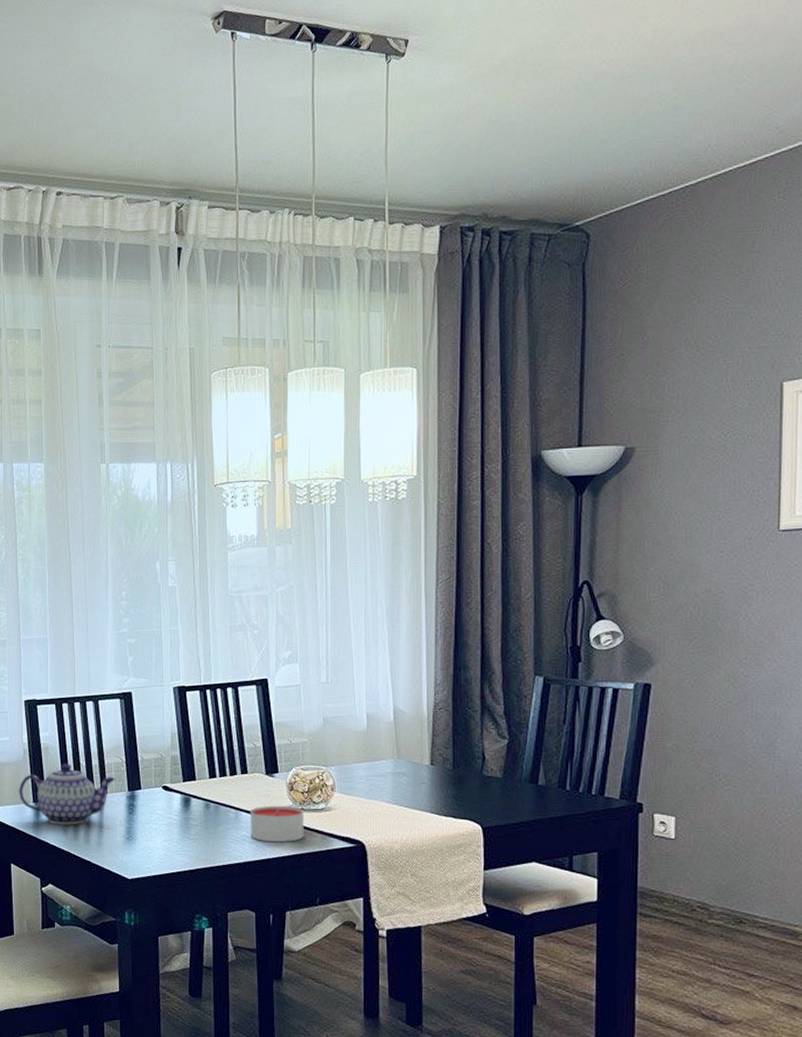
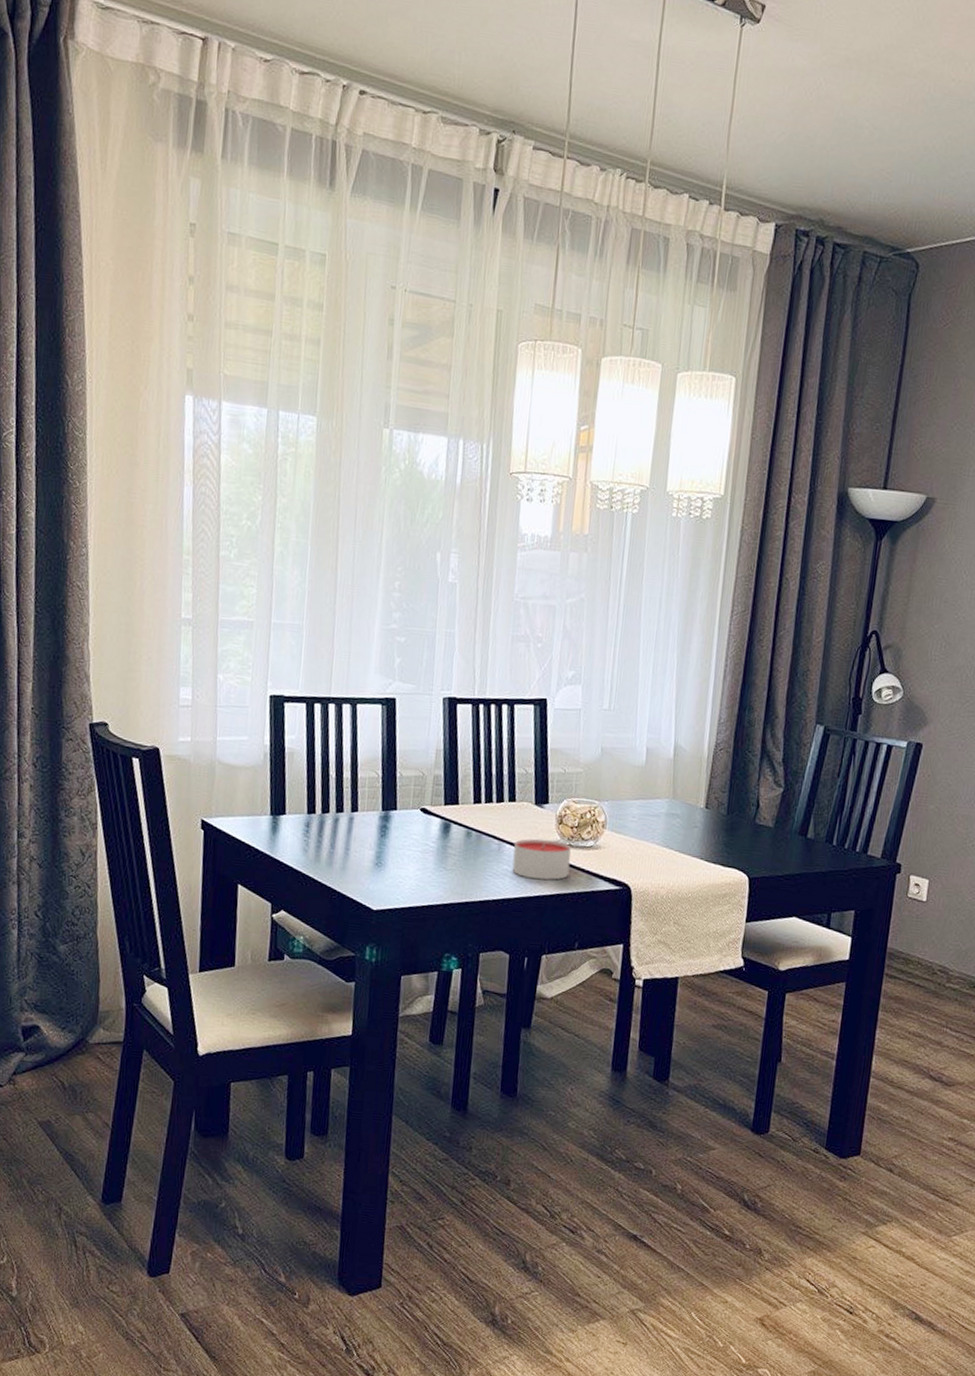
teapot: present [19,763,116,825] -> none [254,773,369,845]

